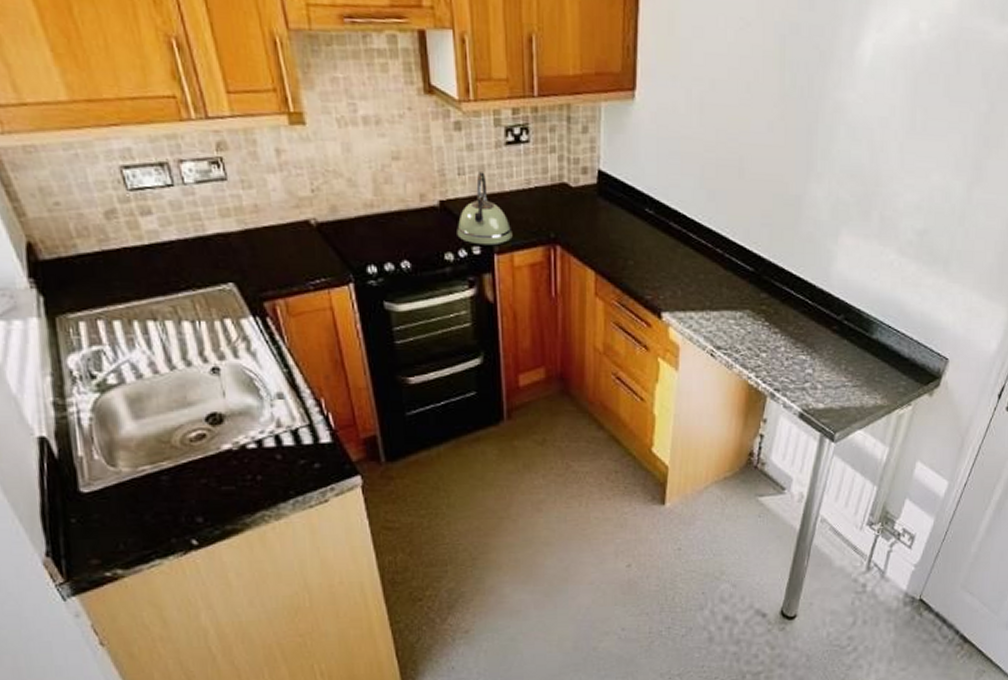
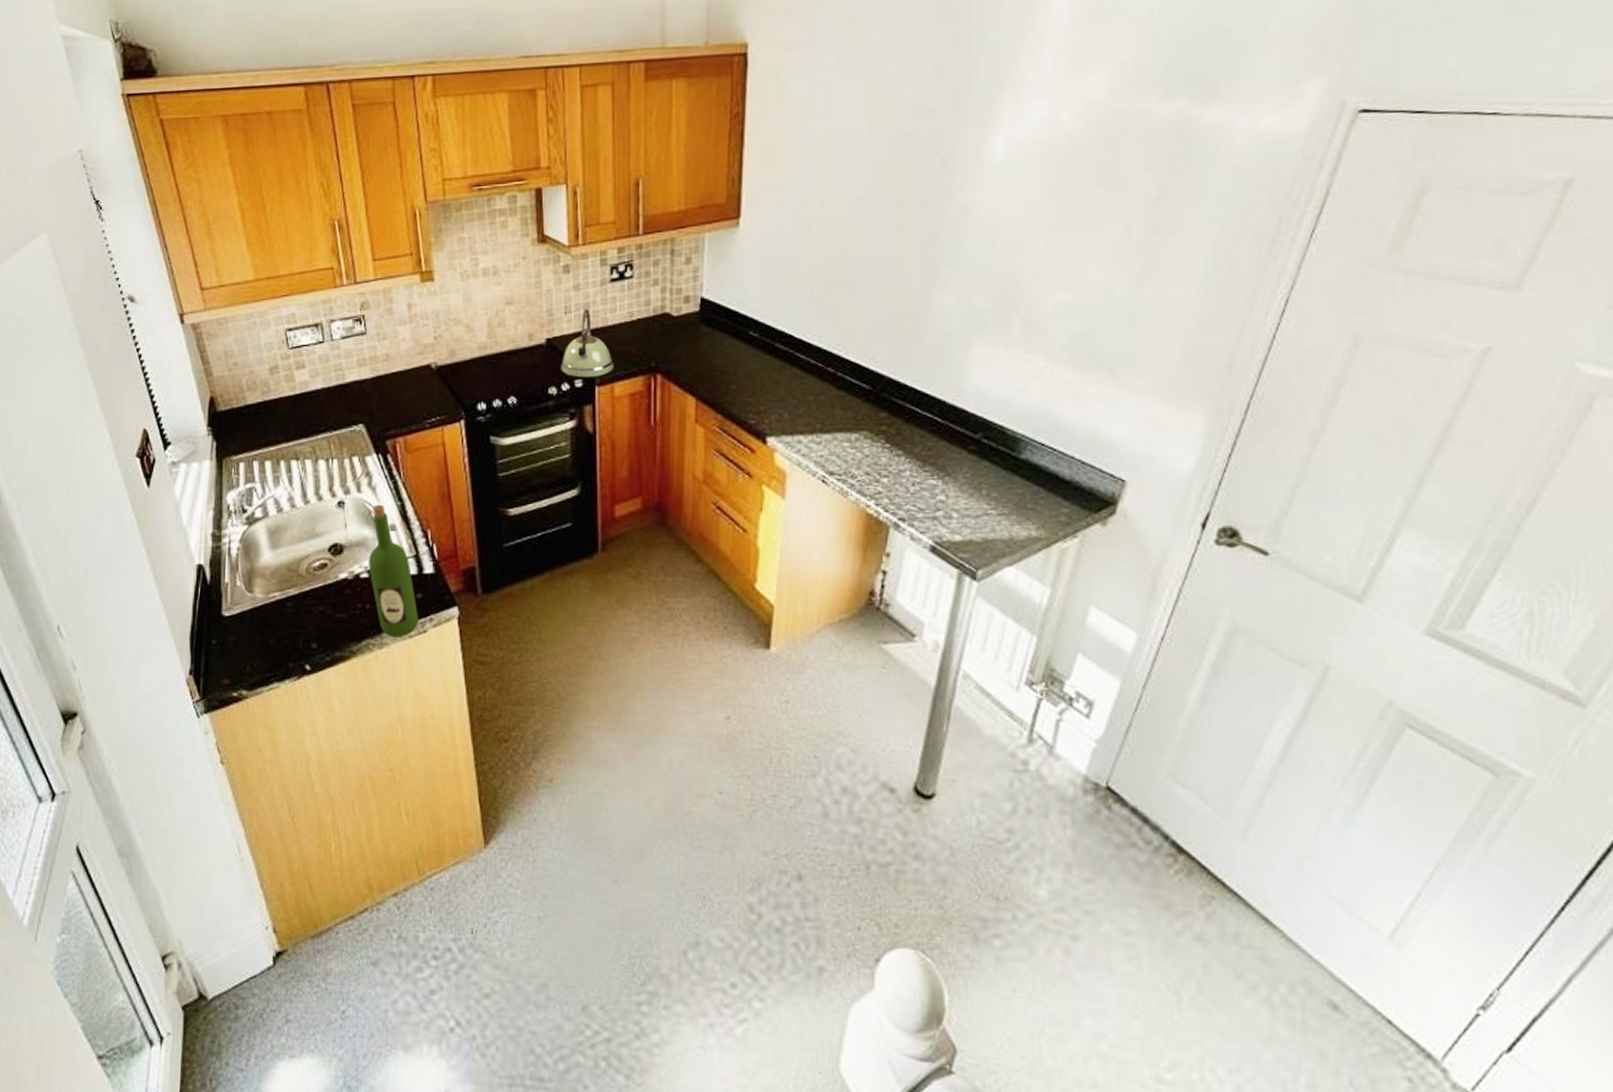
wine bottle: none [255,371,318,508] -> present [368,504,418,637]

